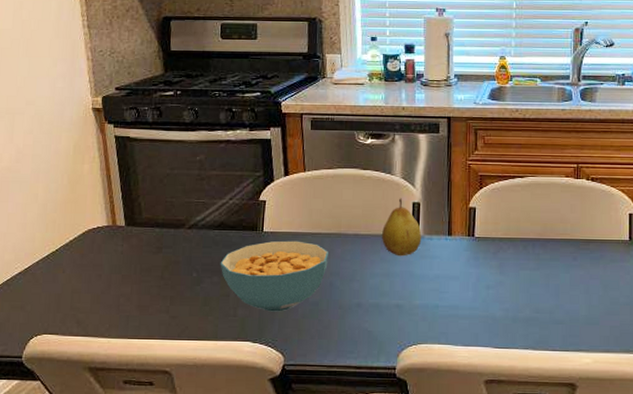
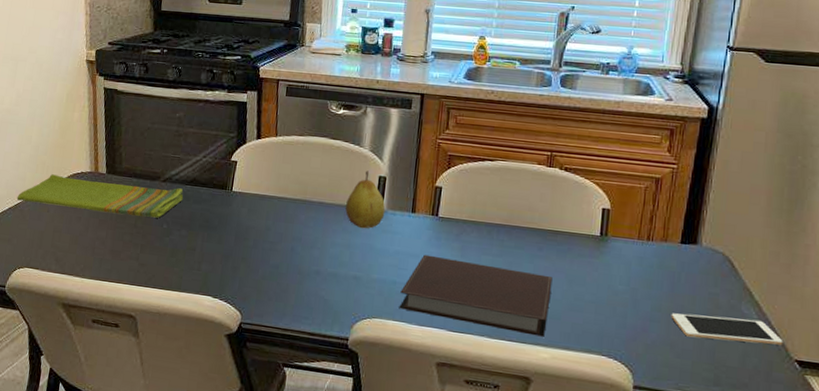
dish towel: none [26,232,212,267] -> present [16,174,184,218]
cereal bowl: present [220,240,328,312] -> none [189,201,292,271]
notebook: none [443,275,588,343] -> present [399,254,553,337]

